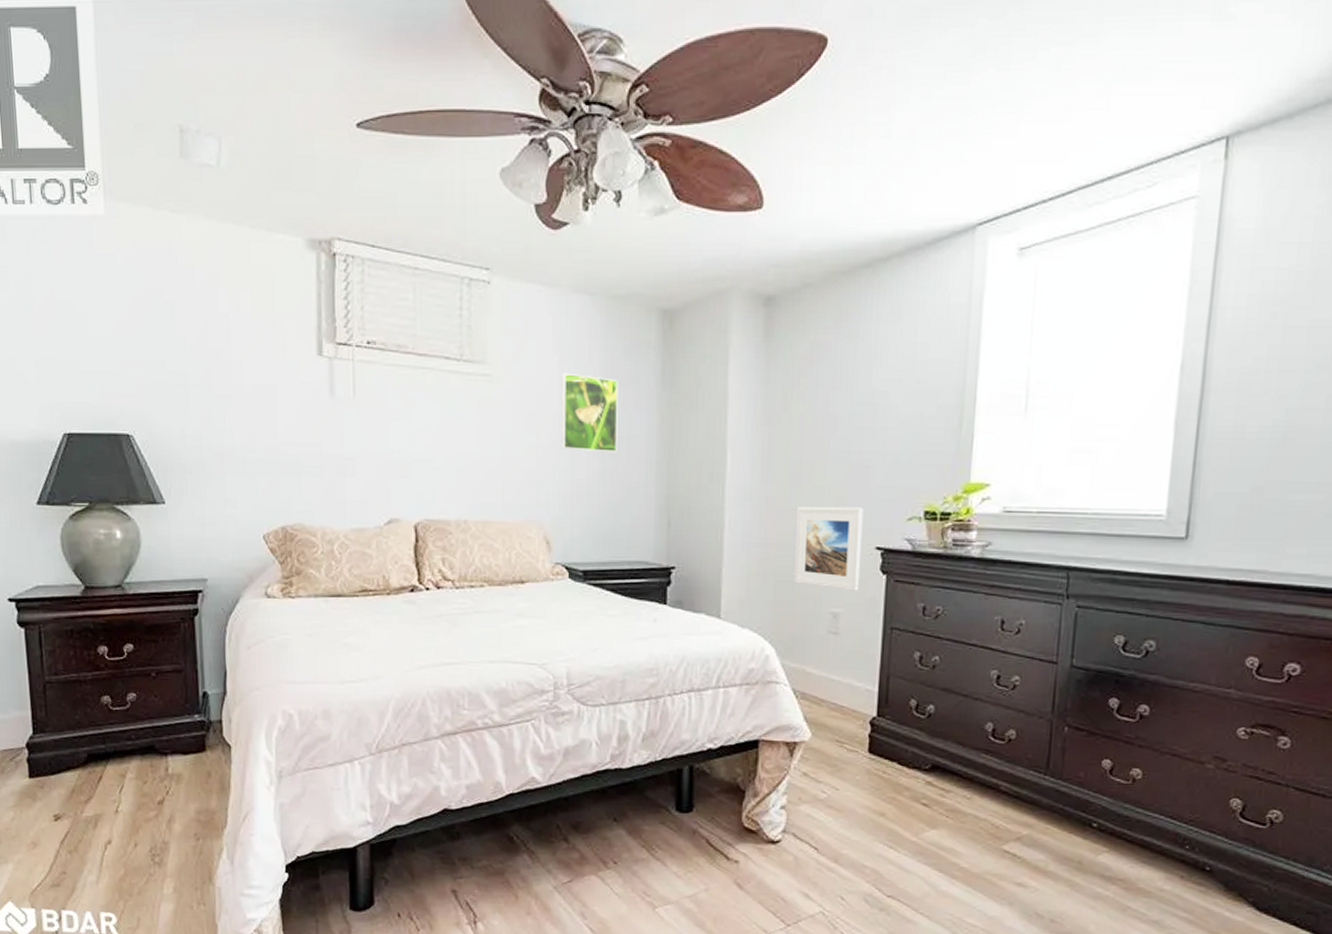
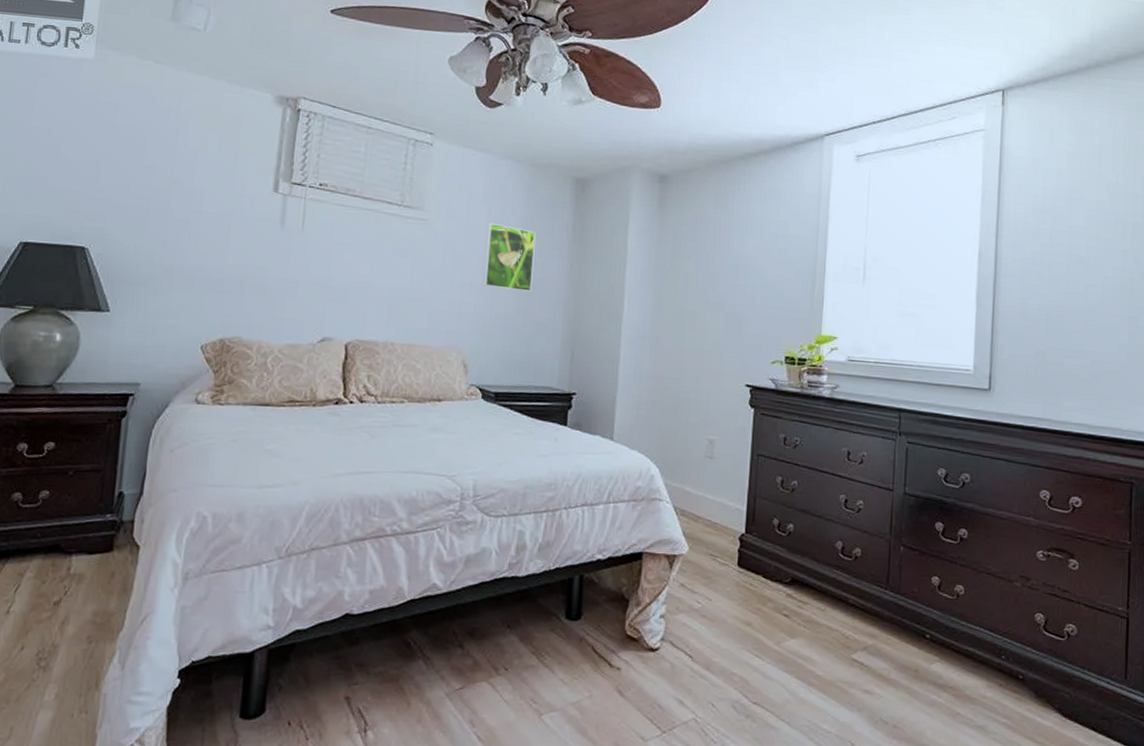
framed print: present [794,506,864,591] -> none [677,347,736,421]

